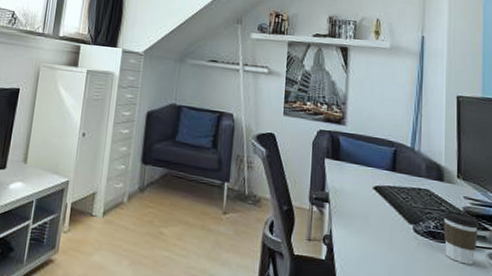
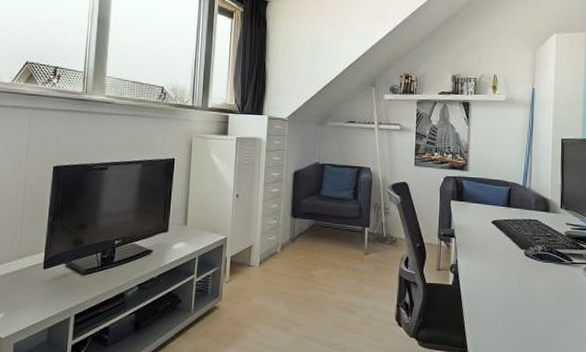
coffee cup: present [442,209,479,265] -> none [548,235,578,278]

